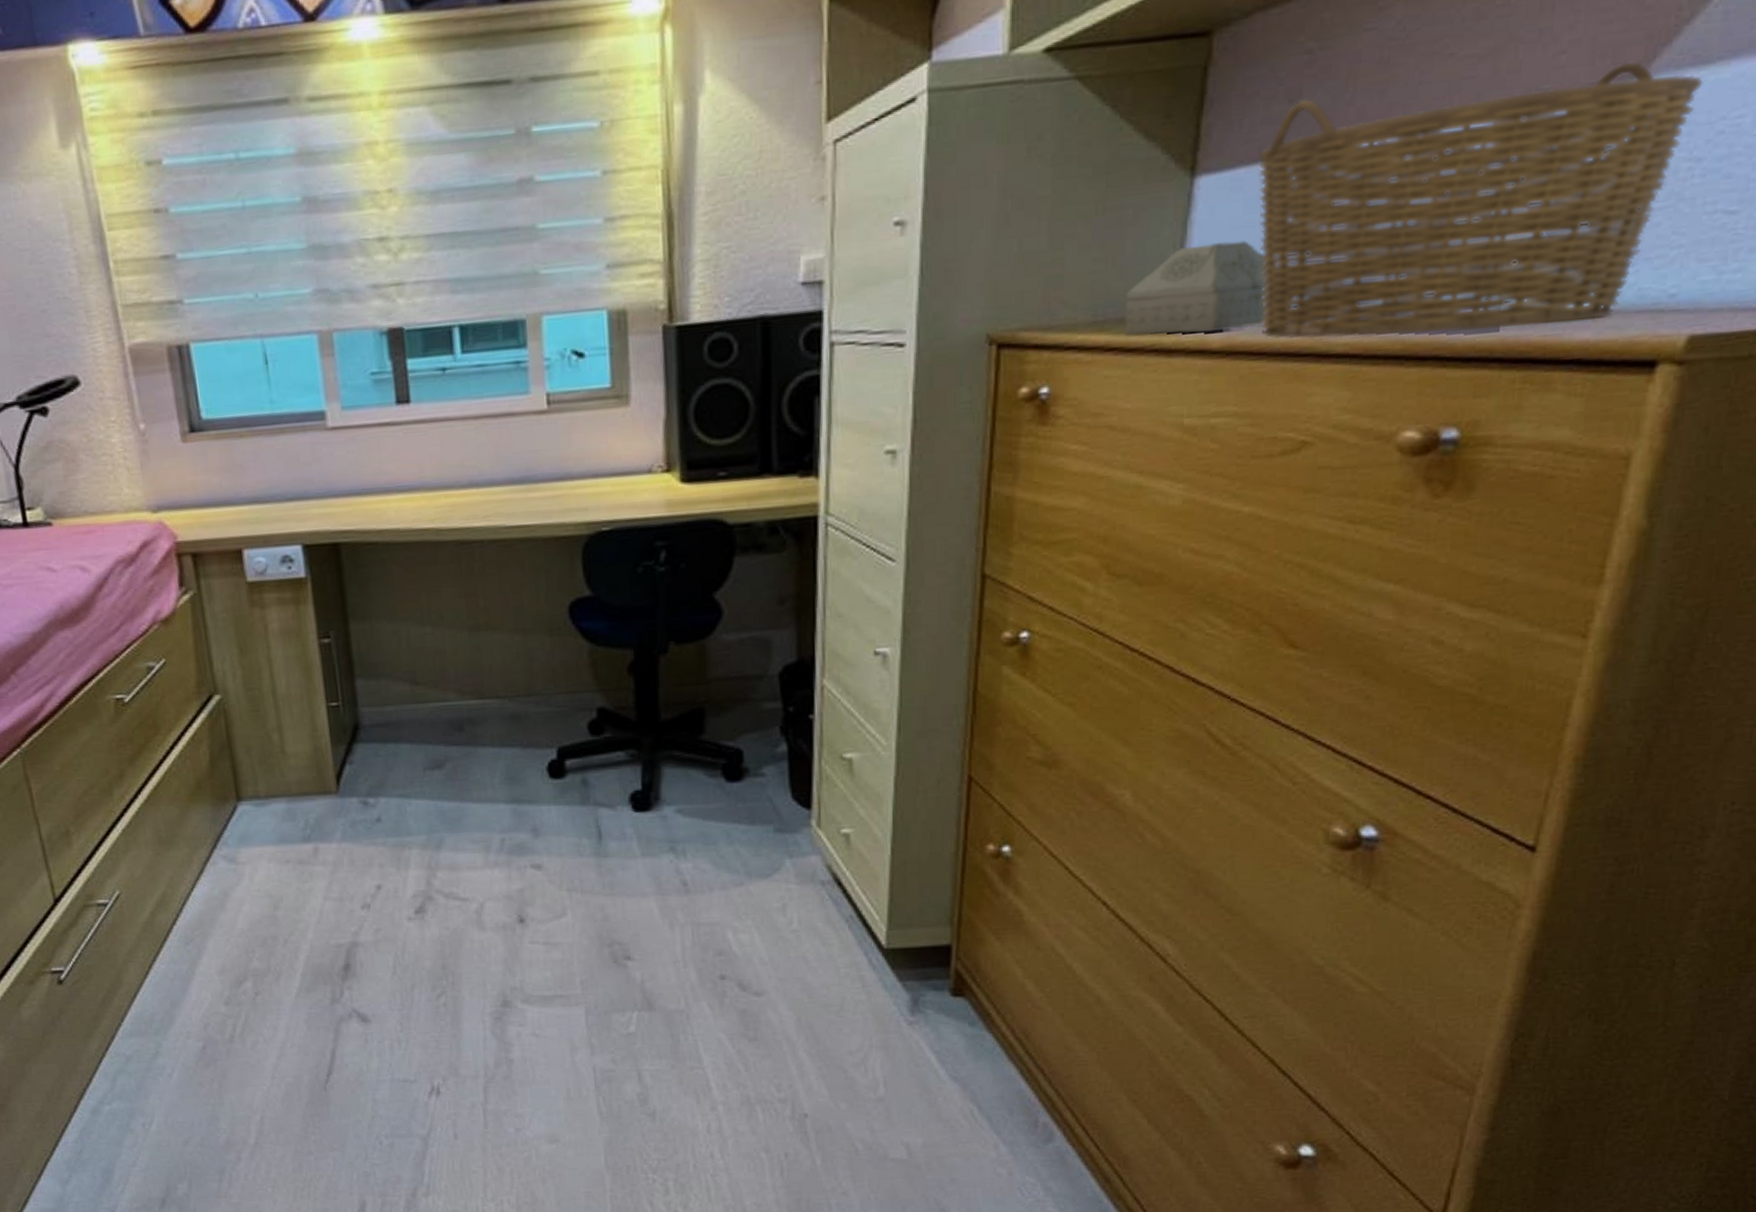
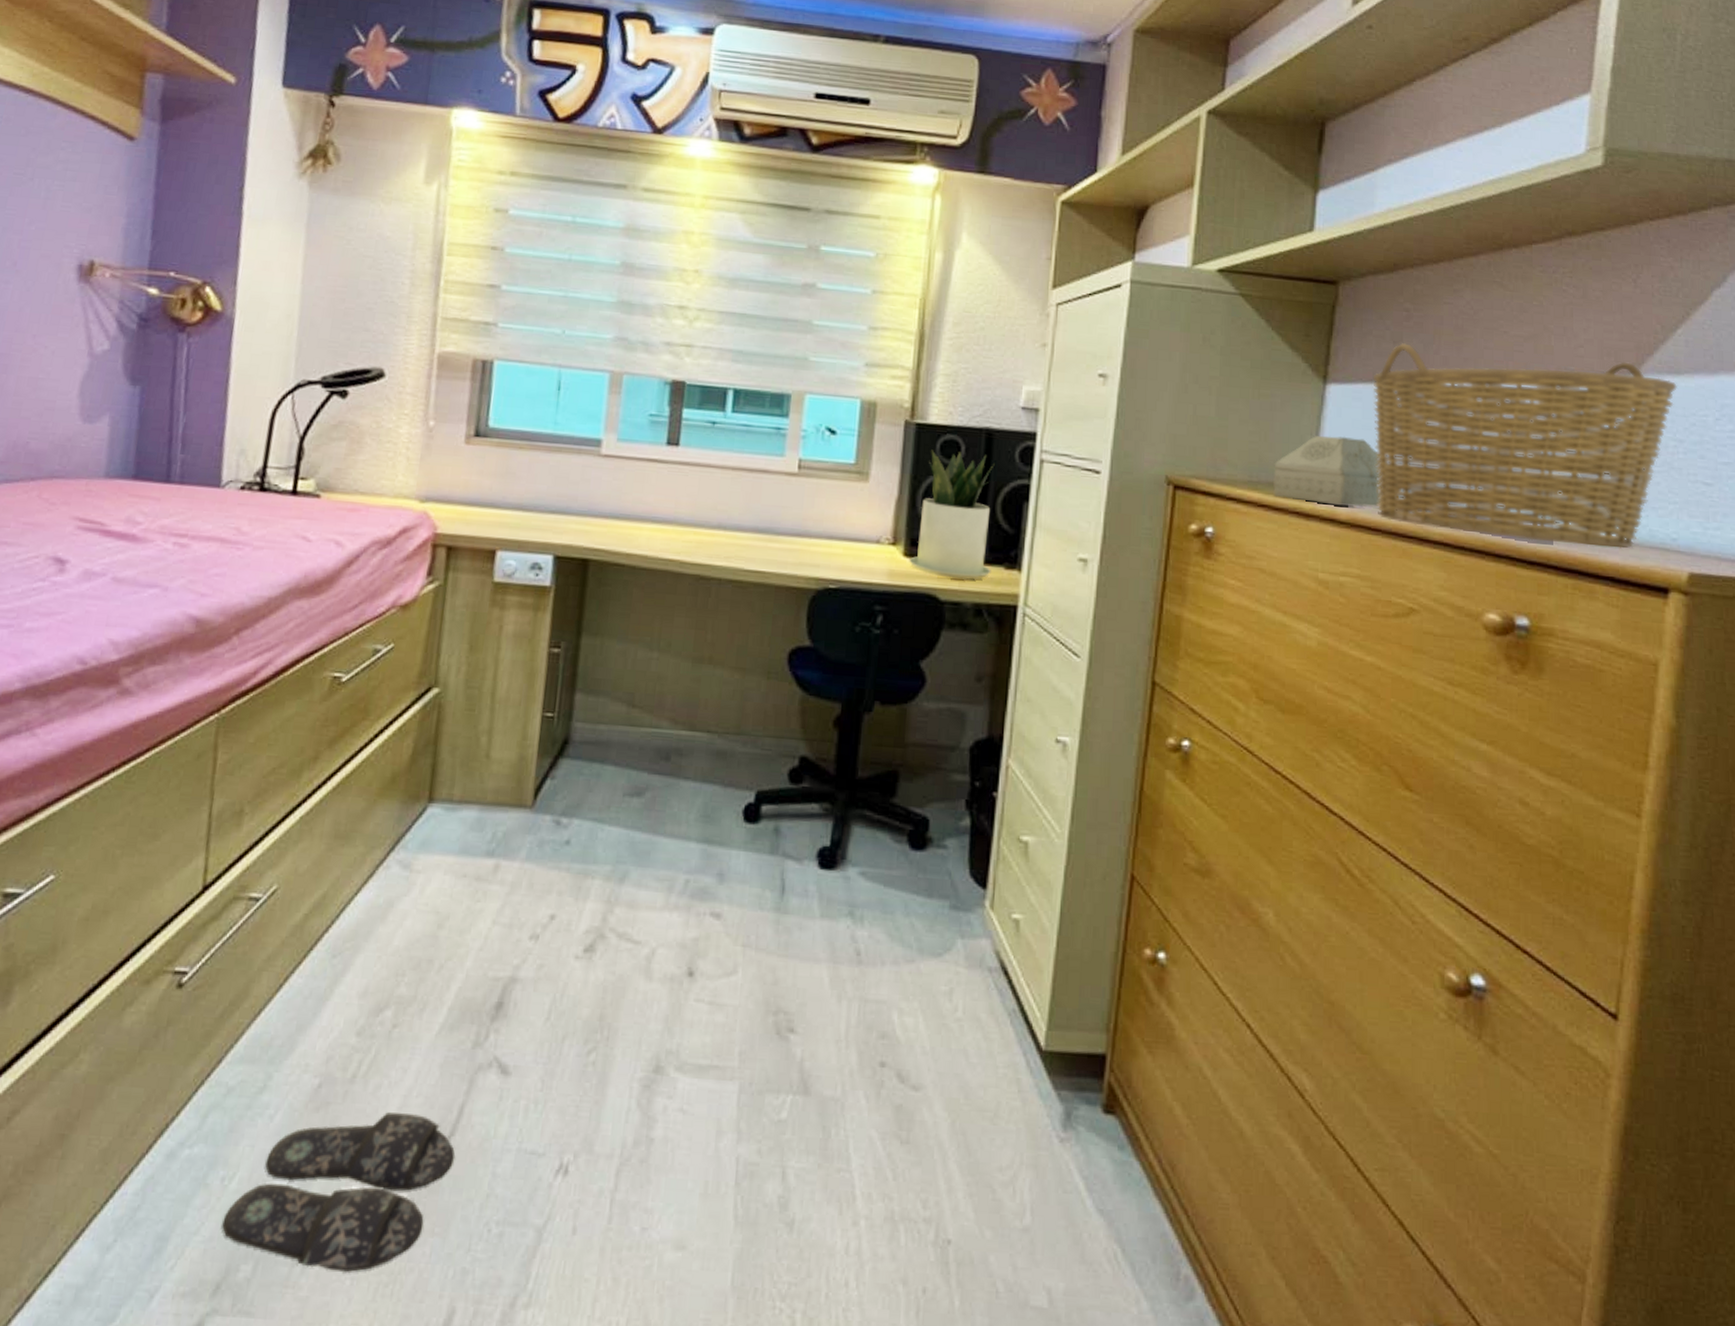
slippers: none [153,1061,337,1184] -> present [222,1112,455,1273]
planter: none [687,348,784,499] -> present [909,449,995,580]

